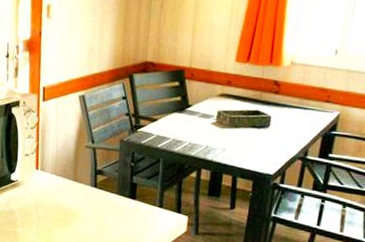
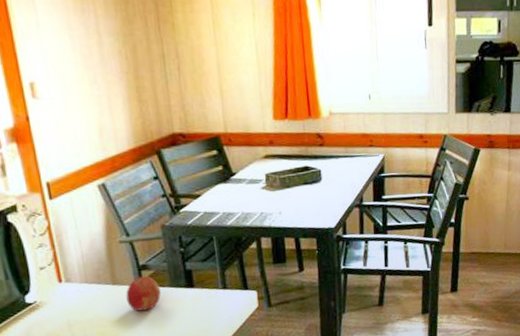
fruit: none [81,179,109,209] -> present [126,276,161,311]

